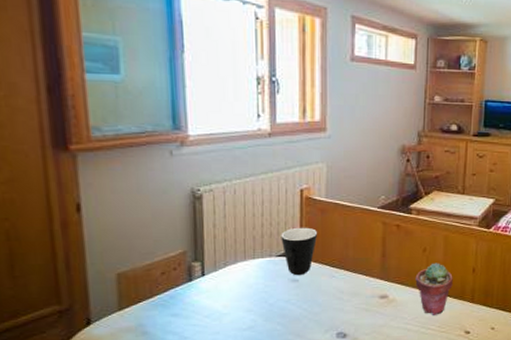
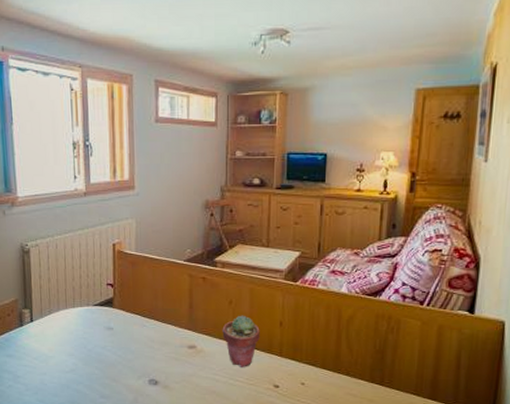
mug: present [281,227,318,276] -> none [96,279,130,324]

